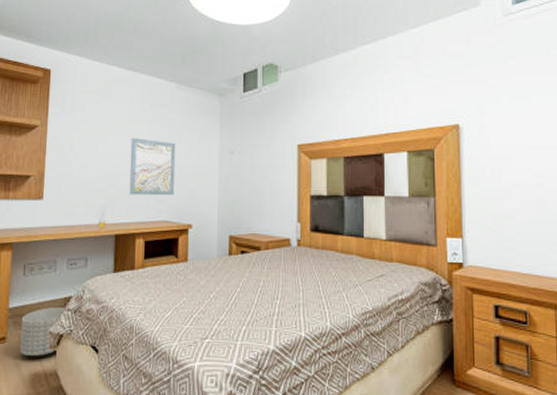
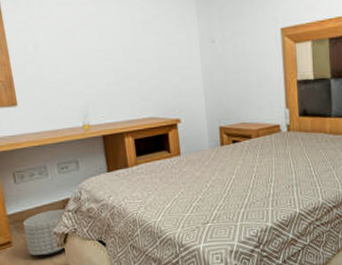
wall art: present [129,138,176,196] -> none [101,32,158,94]

